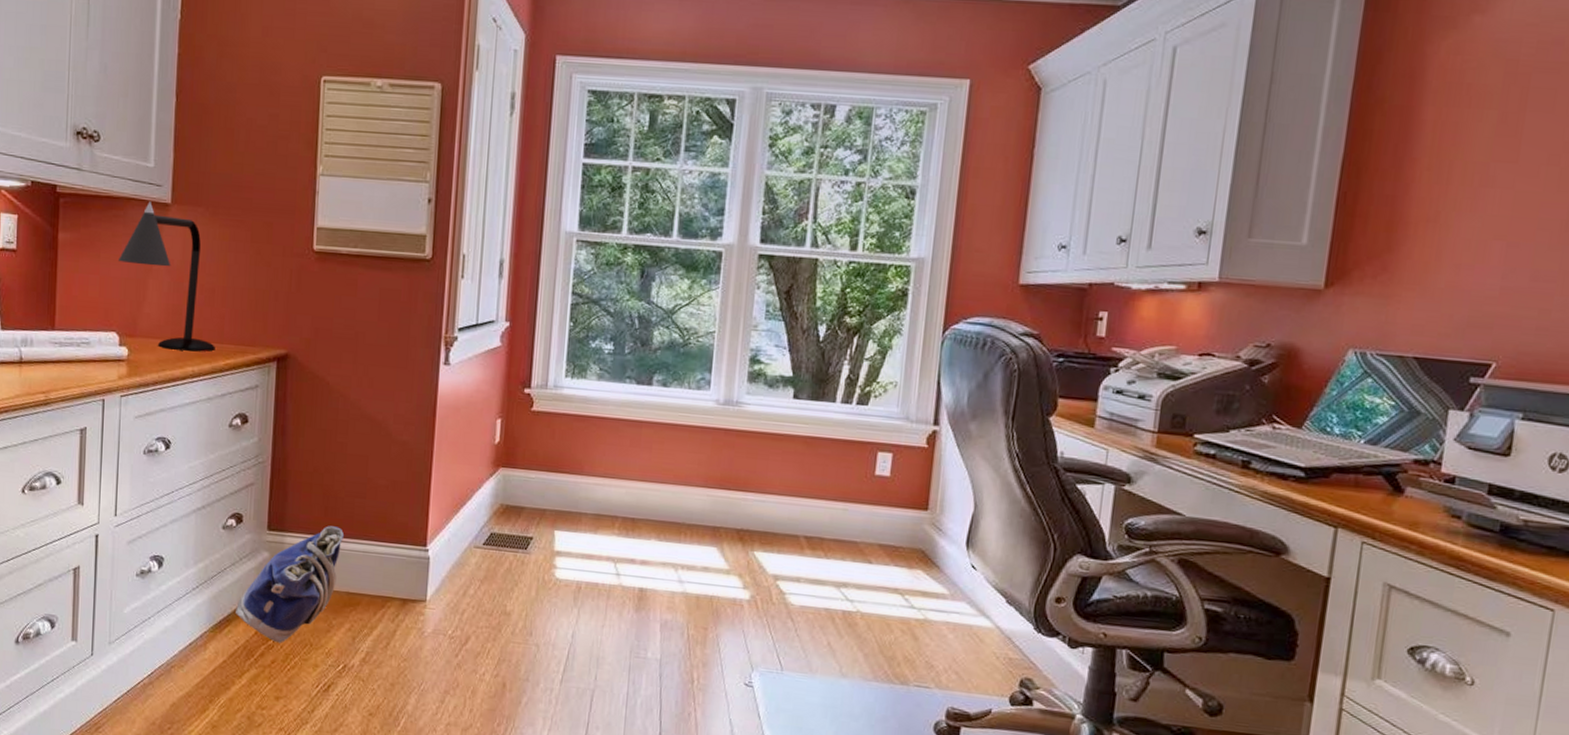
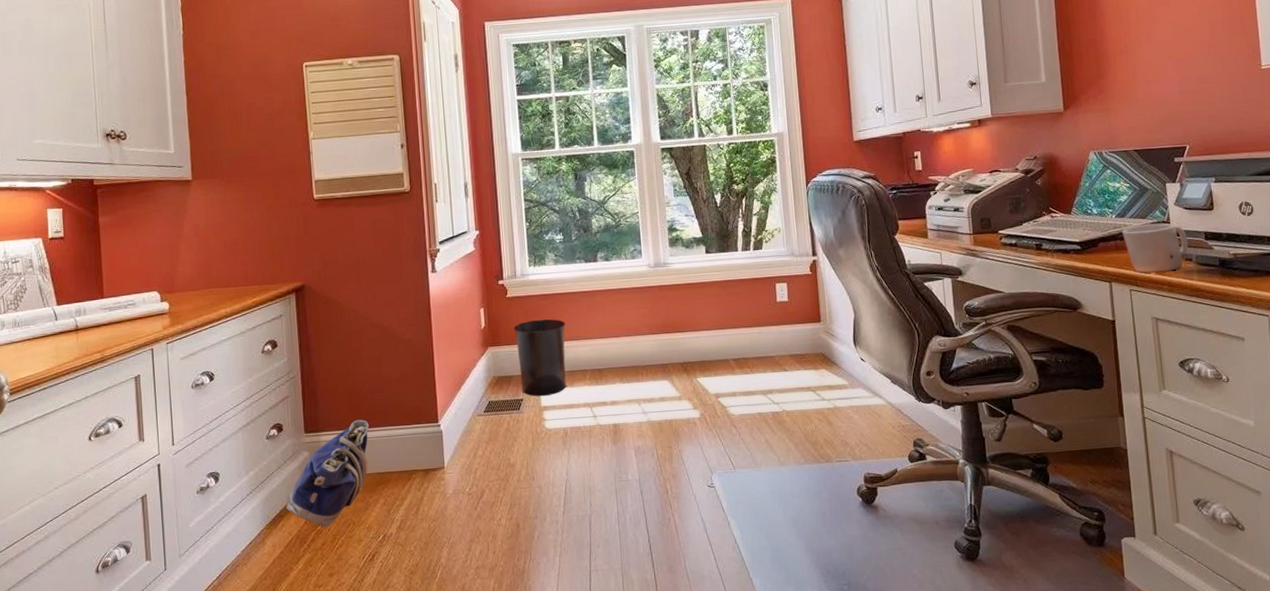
desk lamp: present [118,201,215,352] -> none [153,181,243,298]
waste bin: none [532,444,600,539] -> present [513,319,567,396]
mug: none [1368,459,1463,529] -> present [1122,223,1189,274]

